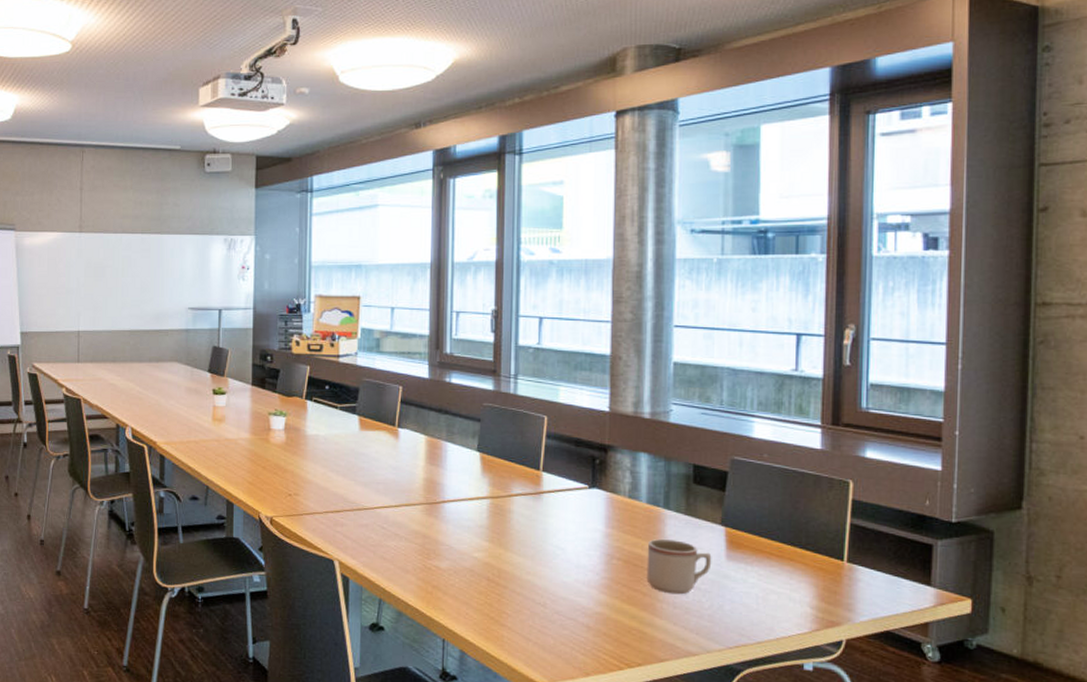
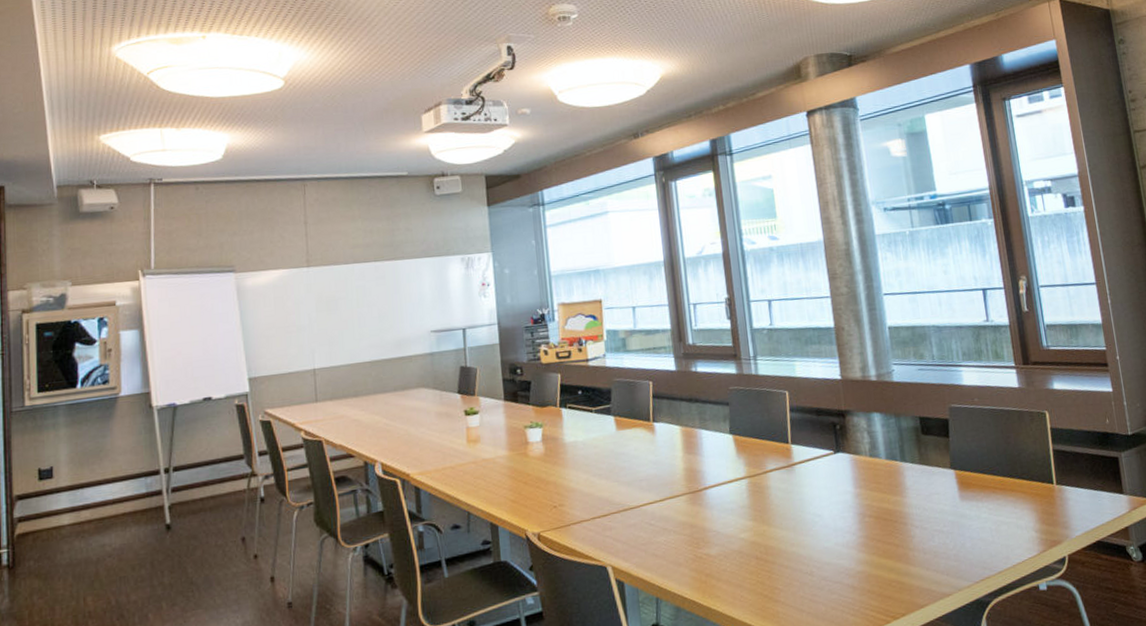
mug: present [646,539,712,595] -> none [893,489,949,542]

